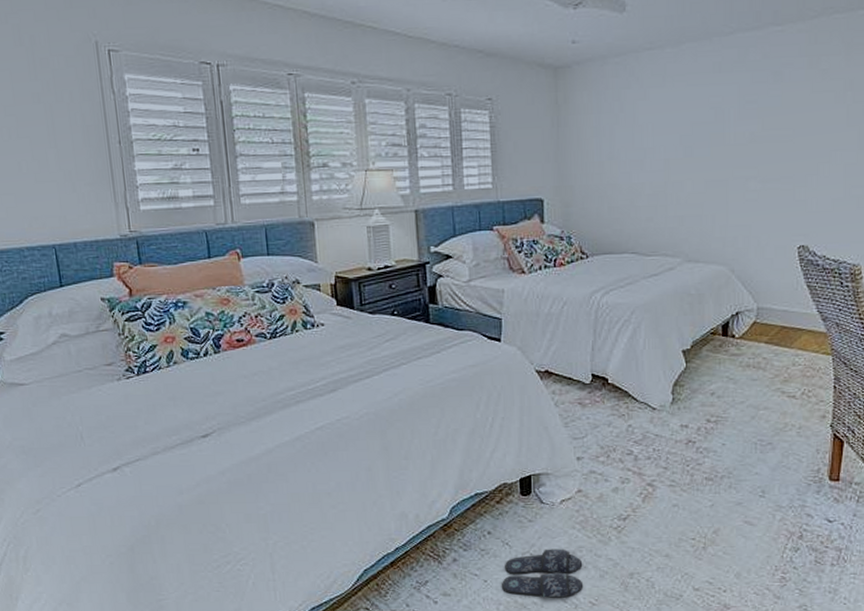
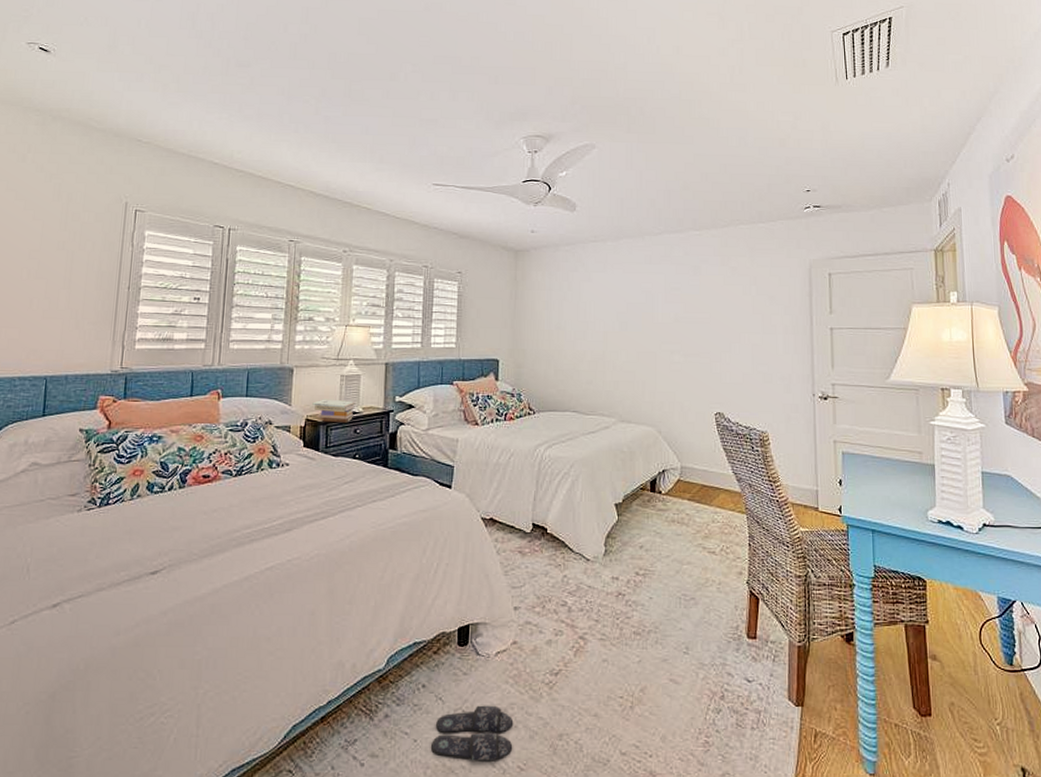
books: none [340,253,387,279] -> present [312,399,355,423]

